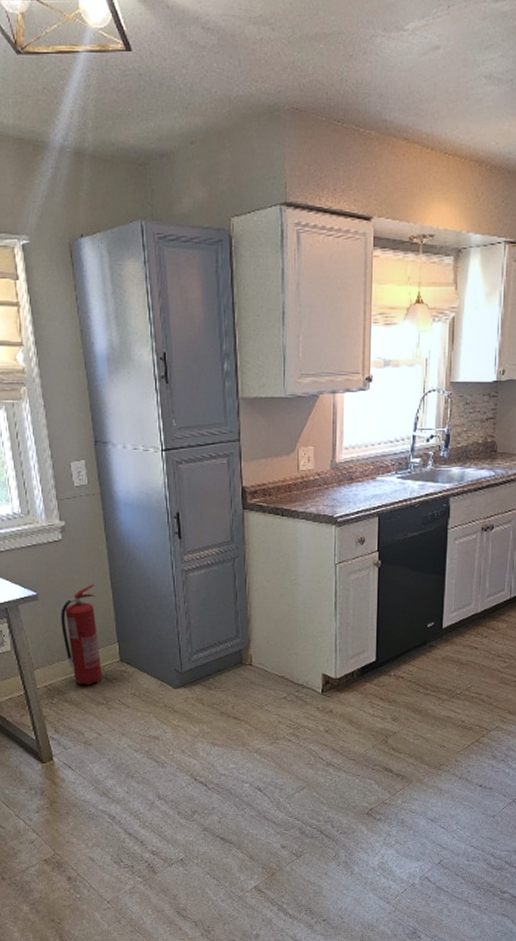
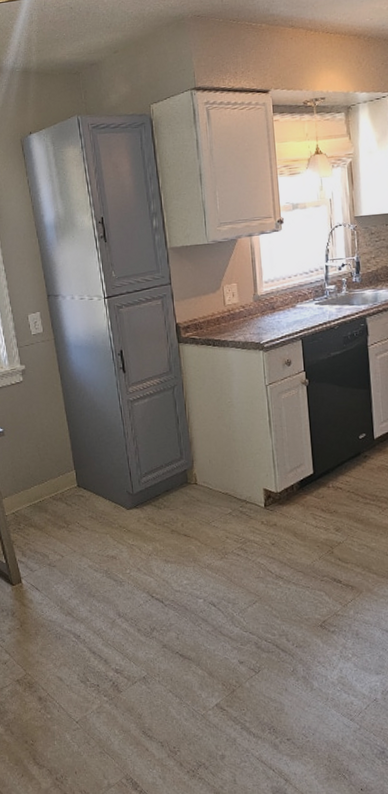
fire extinguisher: present [61,584,103,686] -> none [24,418,63,511]

